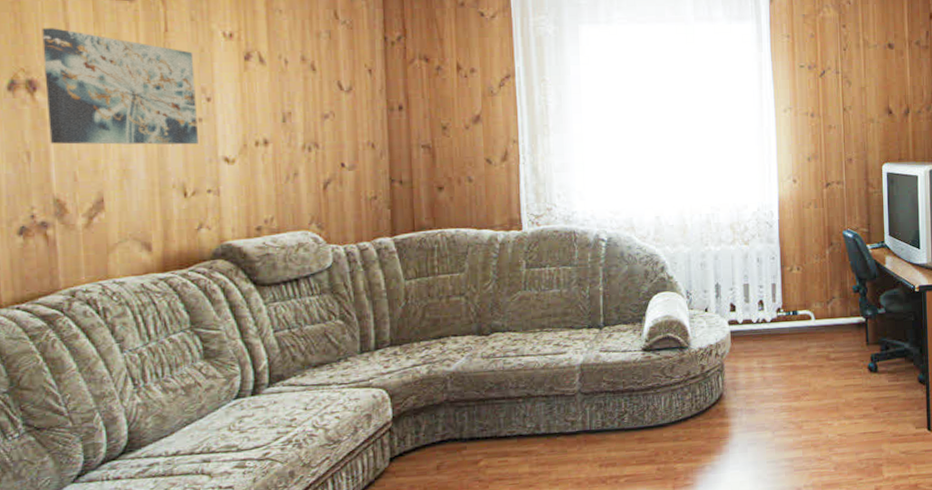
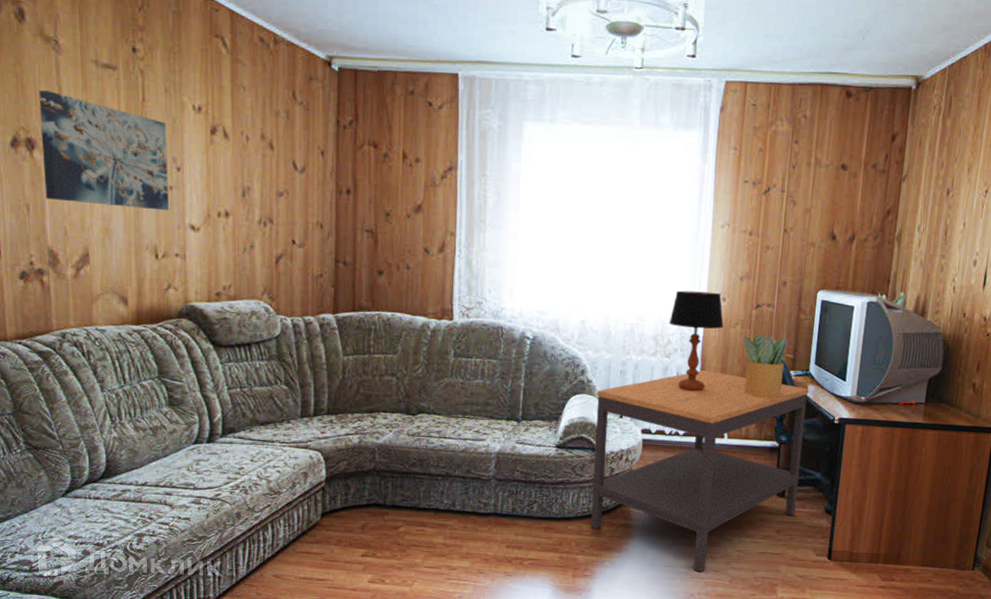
side table: none [680,253,890,463] -> present [591,369,809,572]
table lamp: none [743,175,798,276] -> present [668,290,724,391]
potted plant: none [817,212,861,275] -> present [742,334,788,398]

